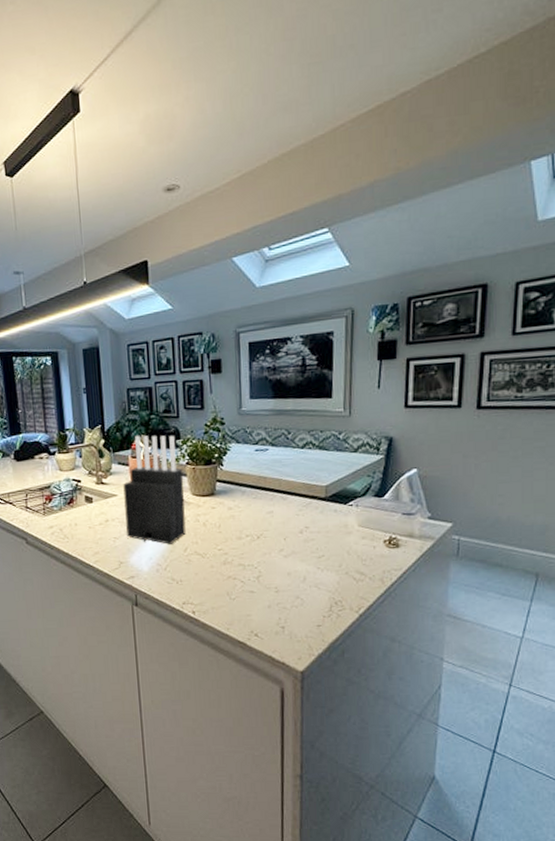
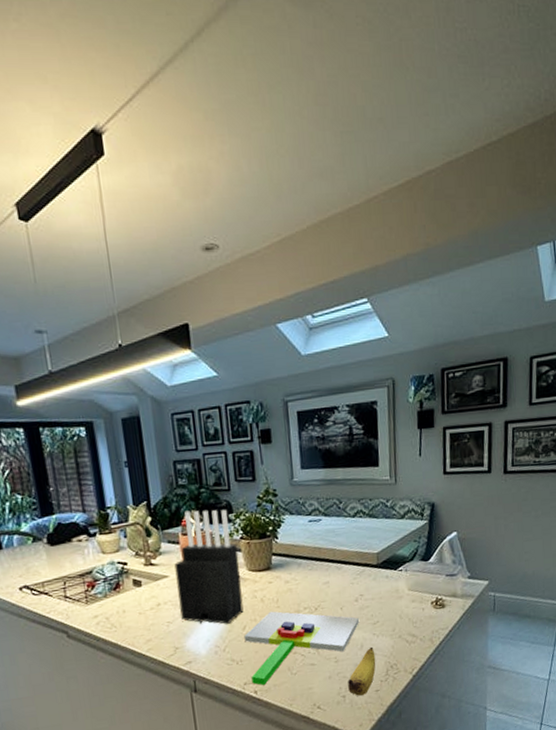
chopping board: none [185,536,304,606] -> present [244,611,360,685]
banana: none [288,580,319,629] -> present [348,646,376,696]

